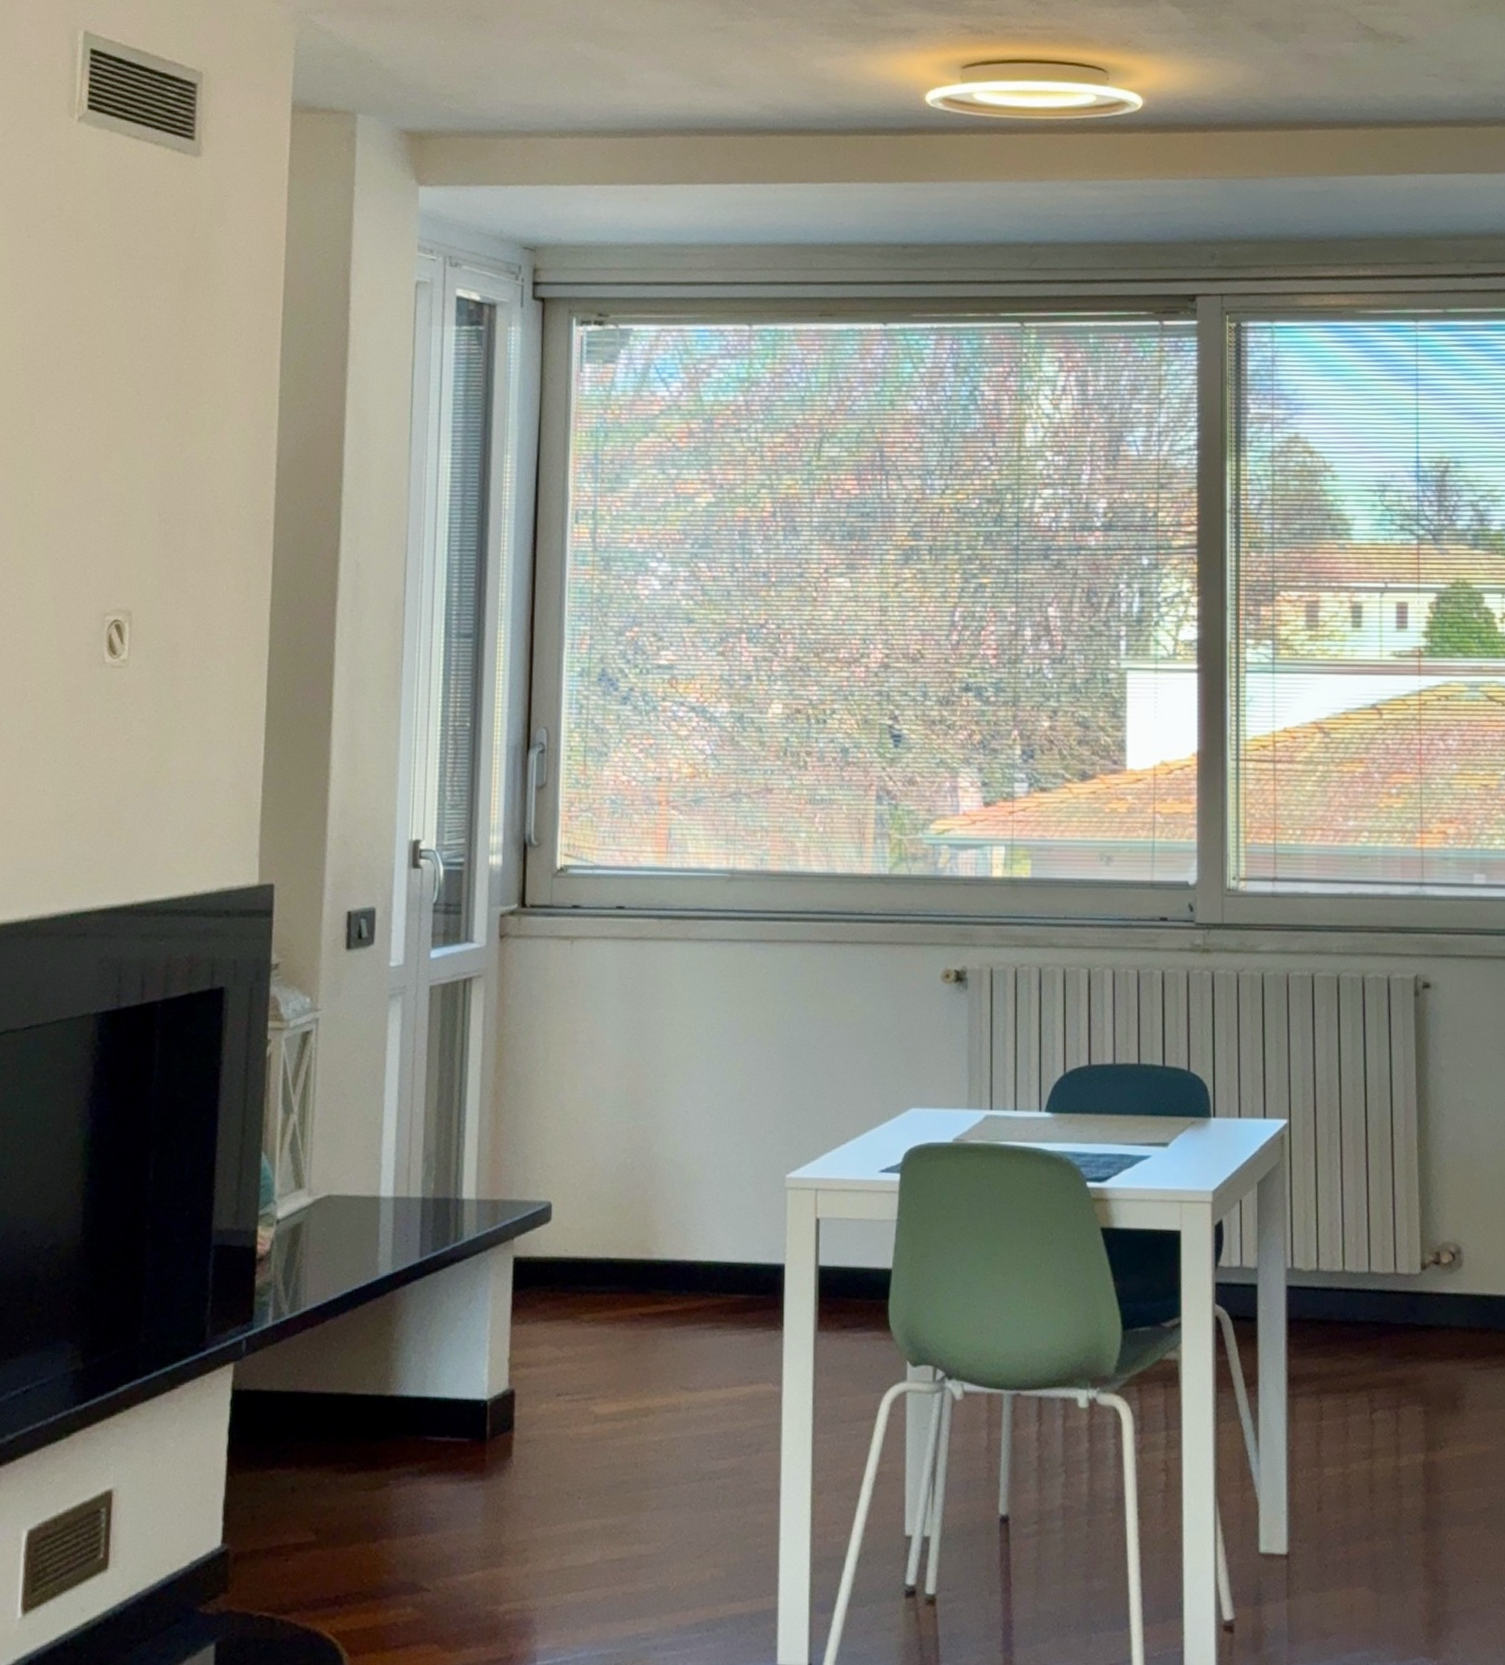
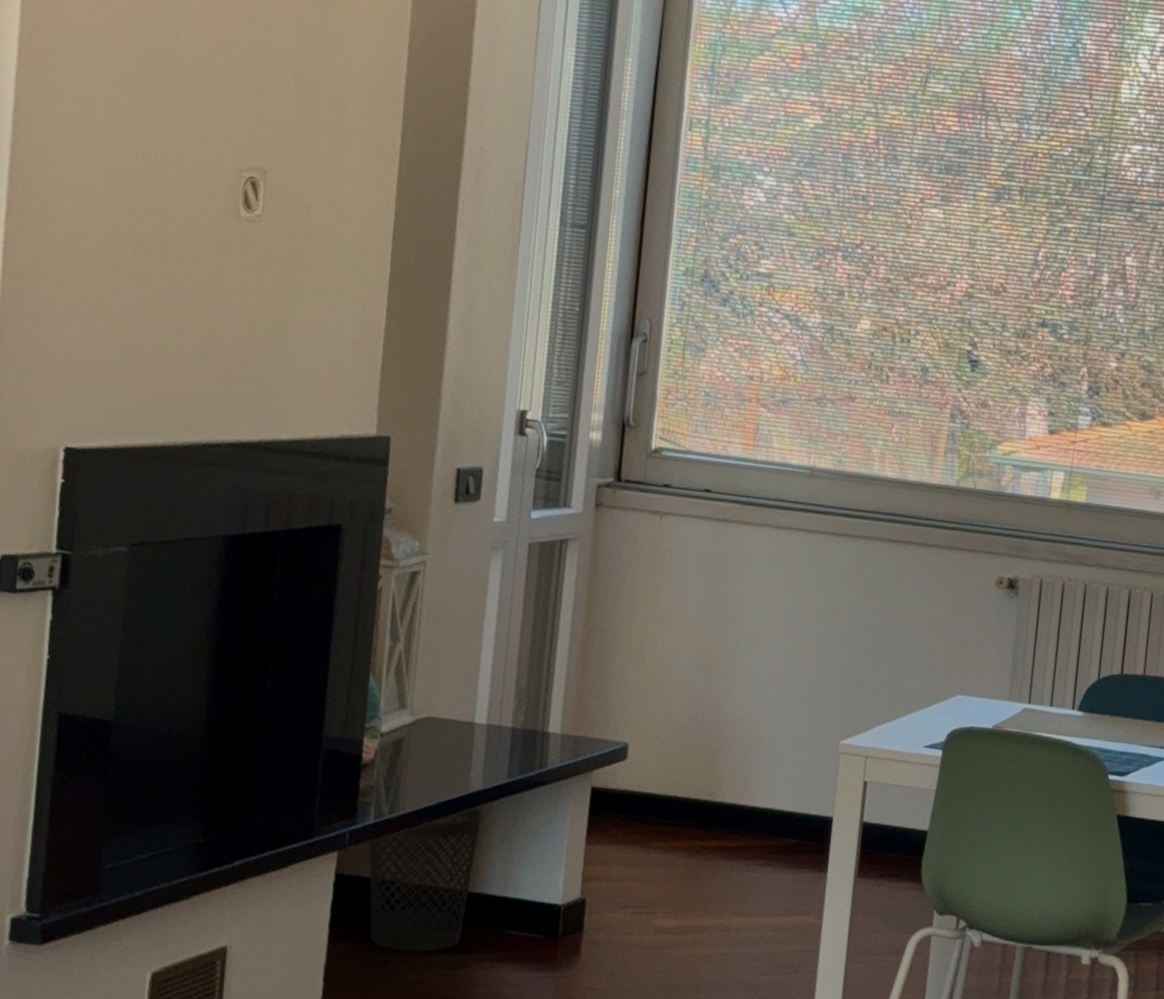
wastebasket: none [268,1294,394,1475] -> present [369,807,482,953]

